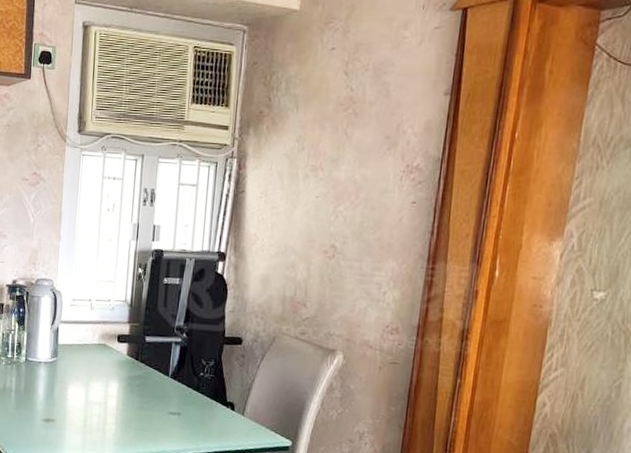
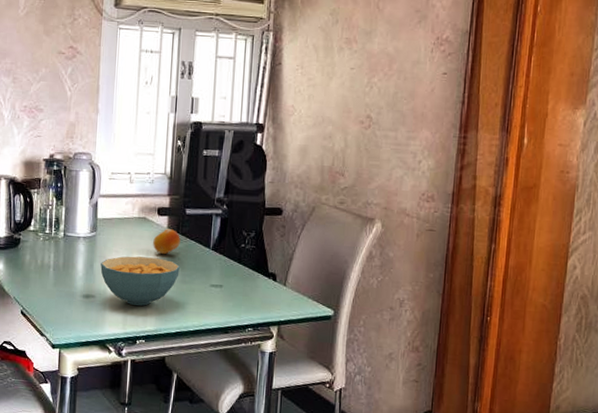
cereal bowl: none [60,382,139,431] -> present [100,256,180,306]
fruit: none [112,356,140,382] -> present [153,229,180,255]

